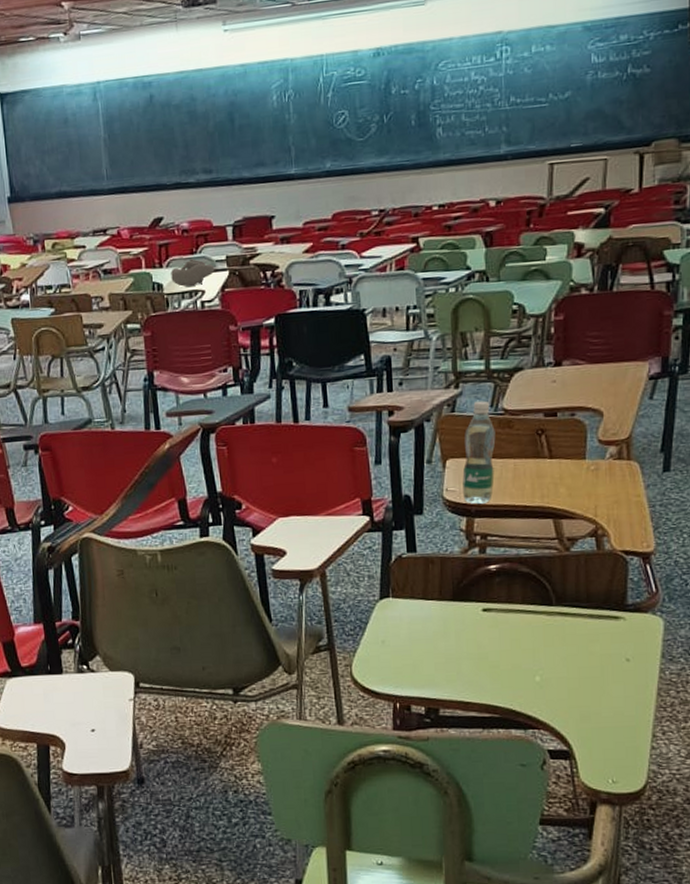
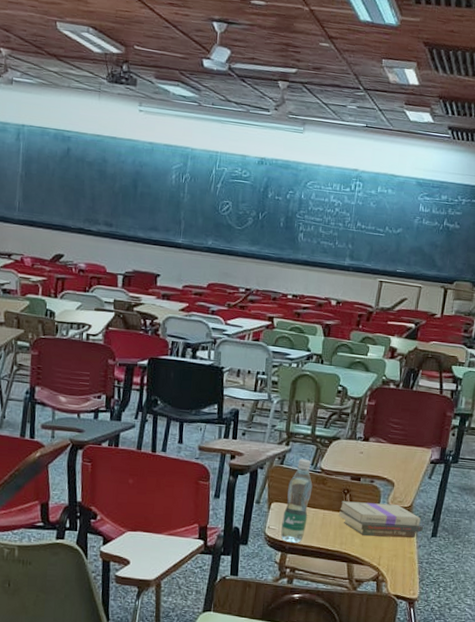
bag: present [171,258,215,287] -> none [63,295,103,320]
books: none [533,438,650,484] -> present [338,501,423,539]

